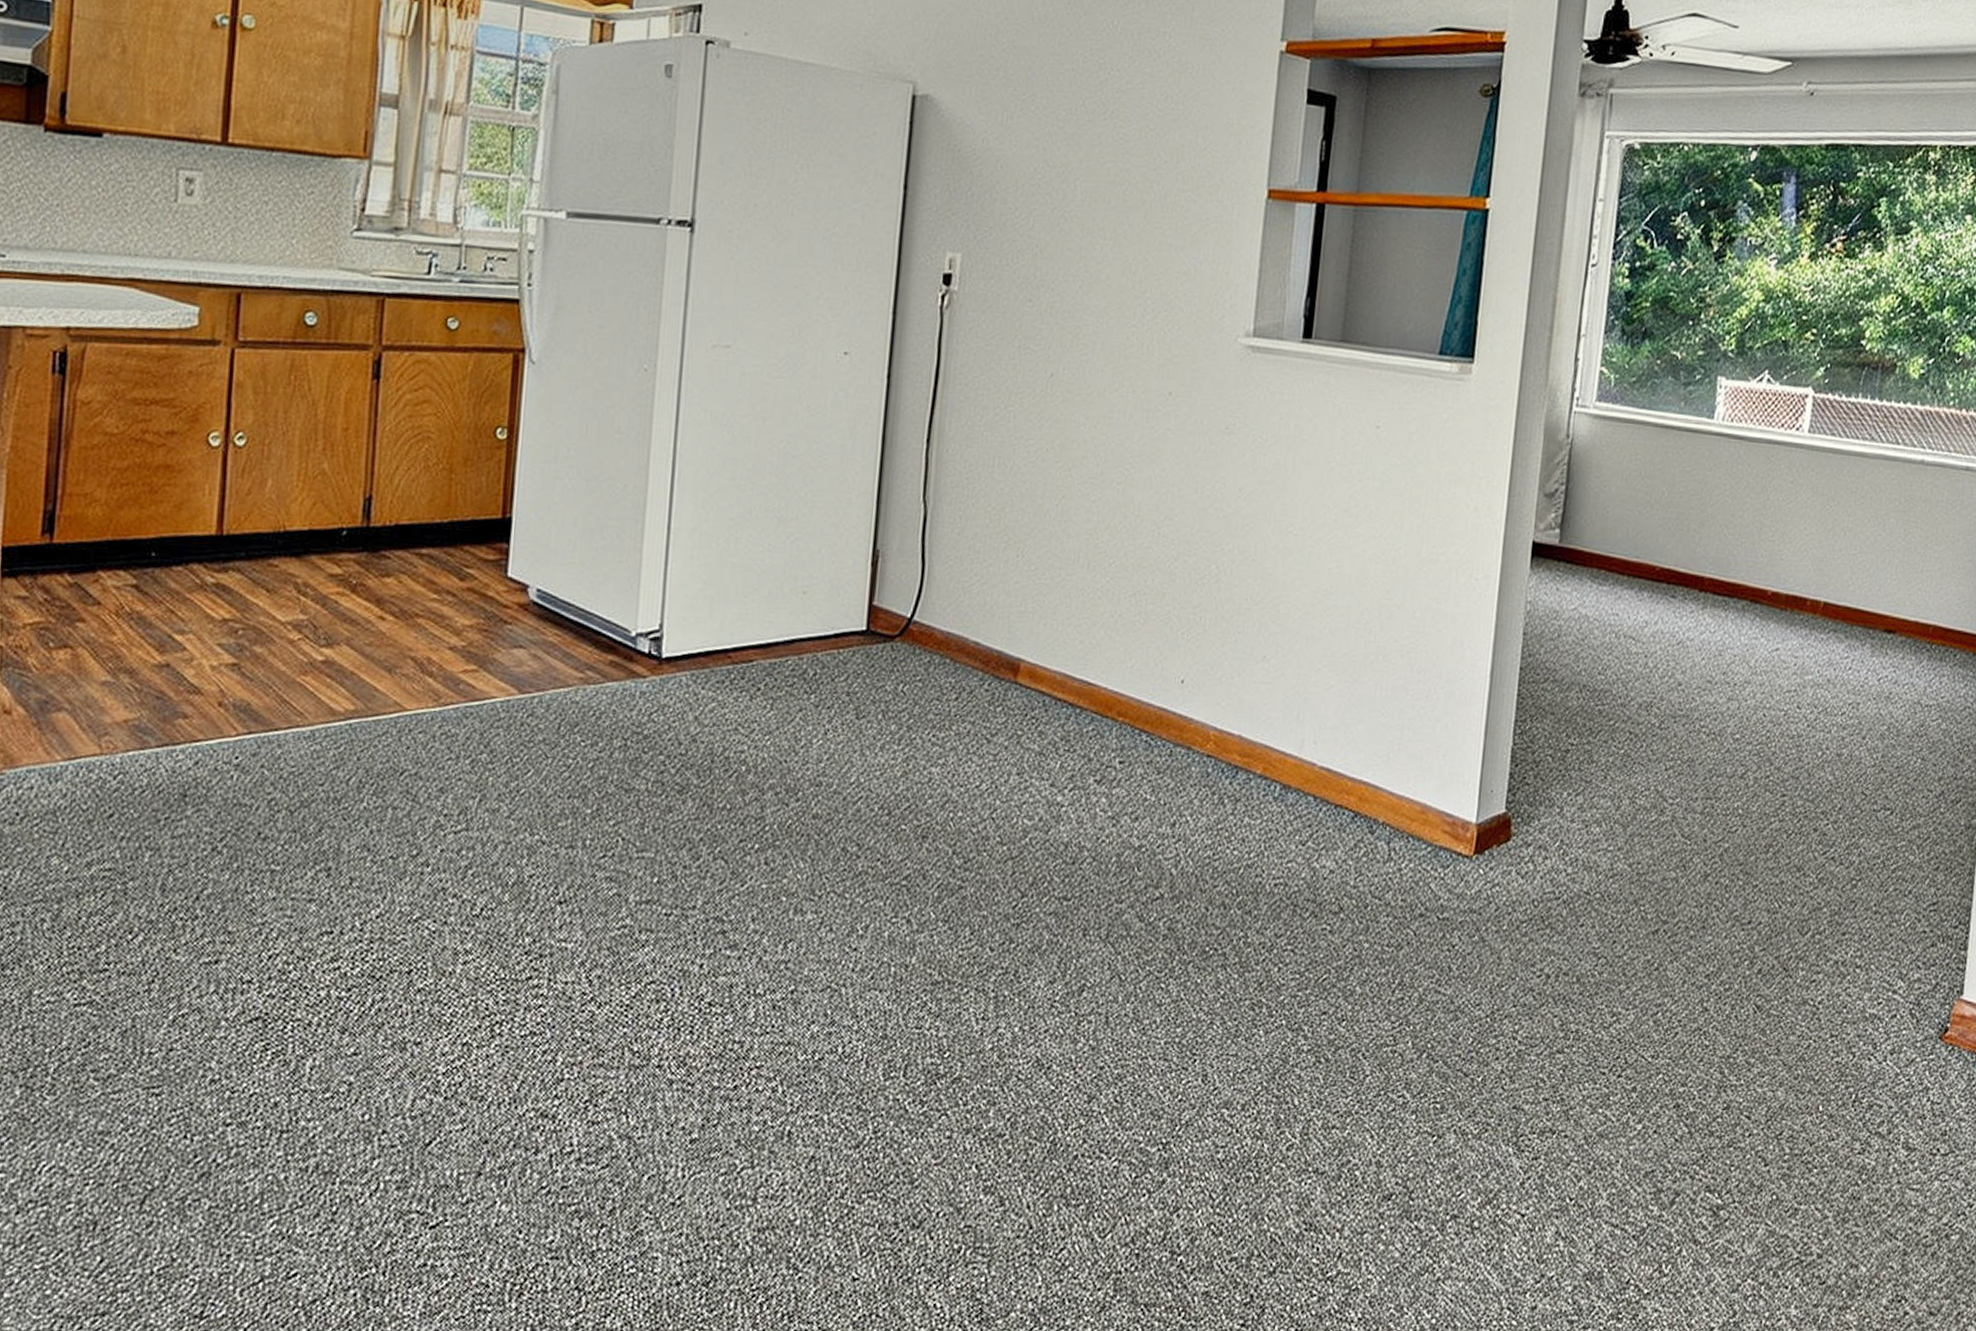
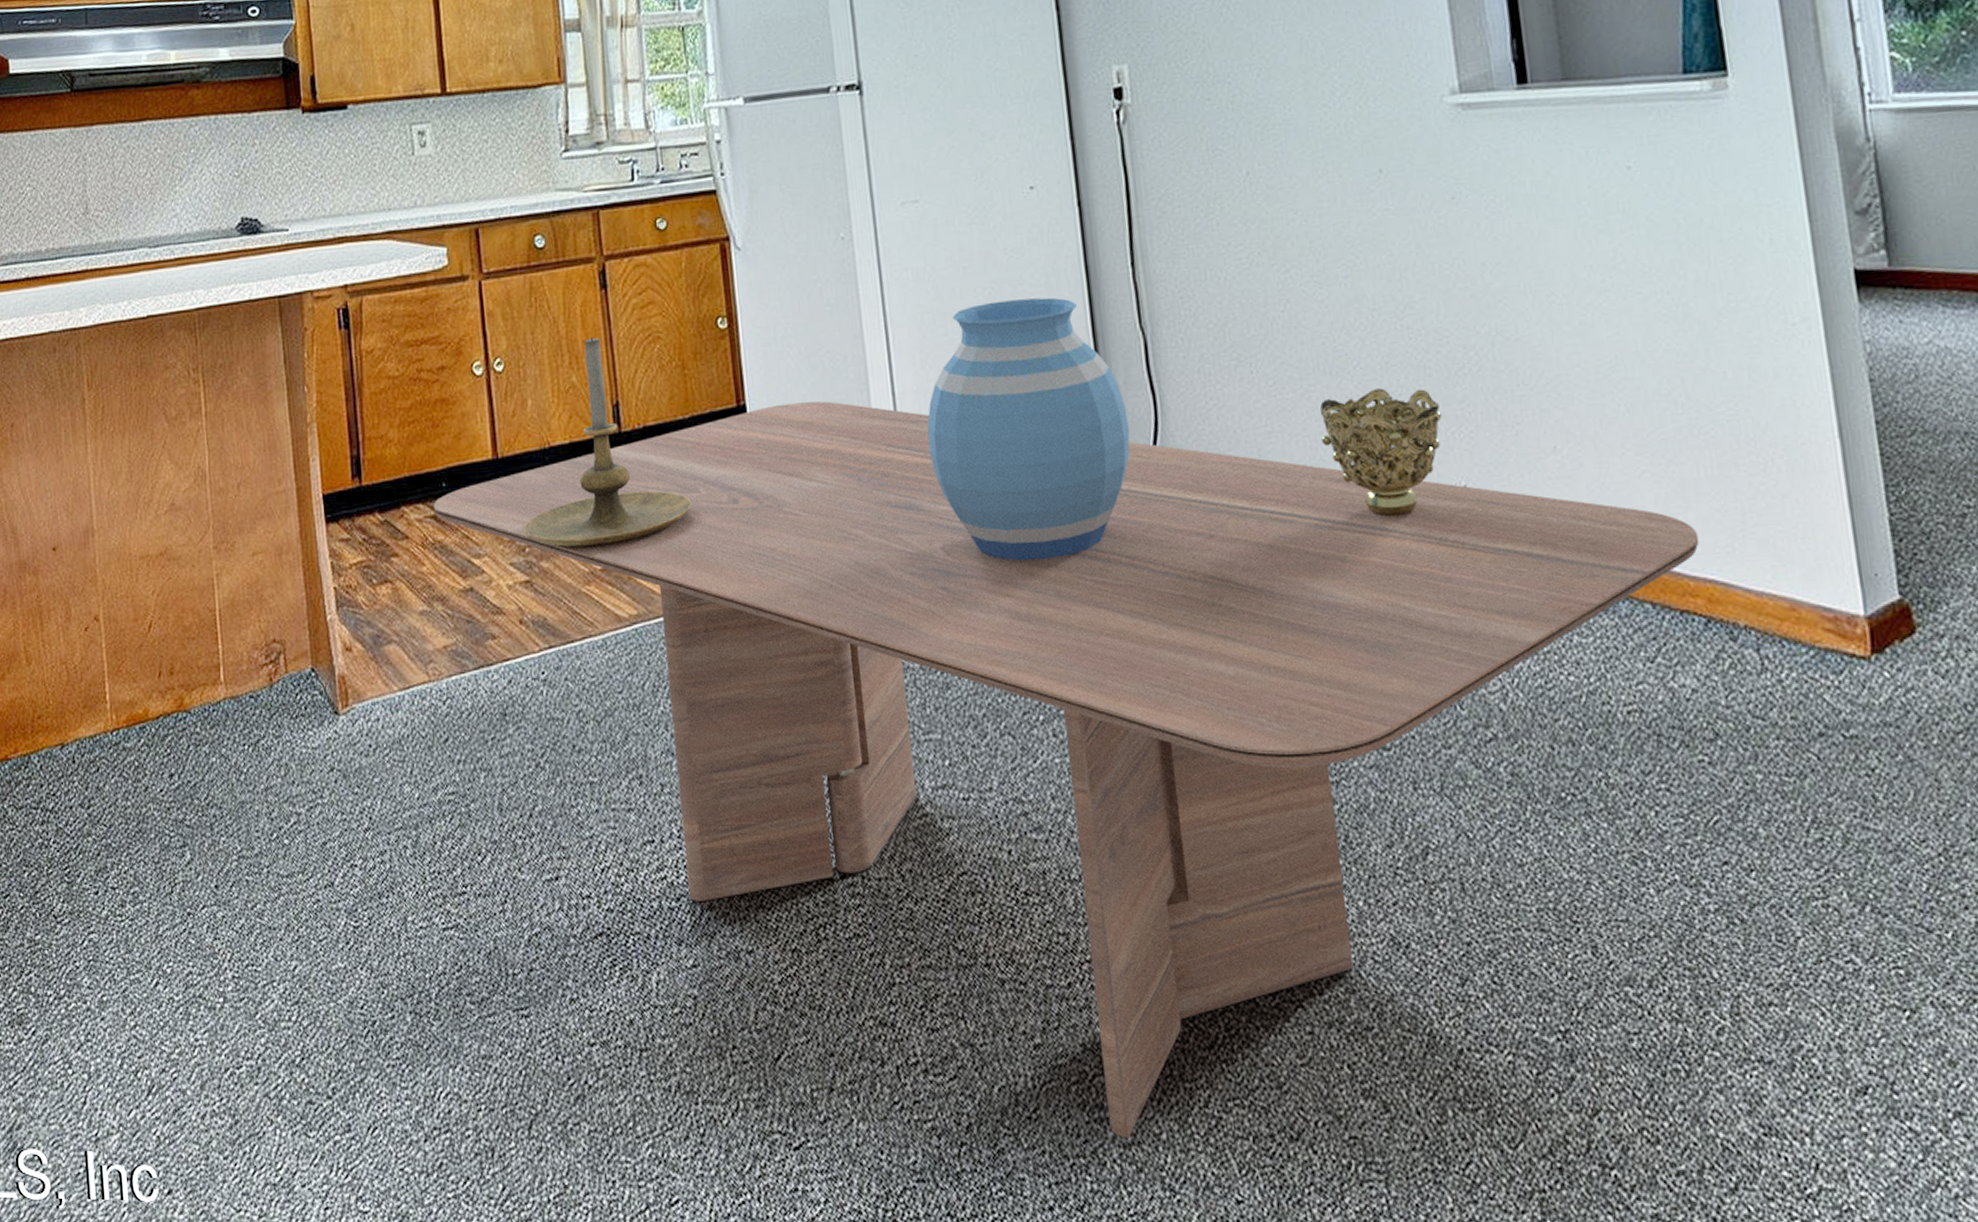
dining table: none [136,522,1364,1224] -> present [433,401,1700,1138]
candle holder: none [239,426,436,637] -> present [523,337,693,547]
vase: none [694,455,895,703] -> present [927,297,1130,561]
decorative bowl: none [1067,586,1177,699] -> present [1320,388,1442,516]

